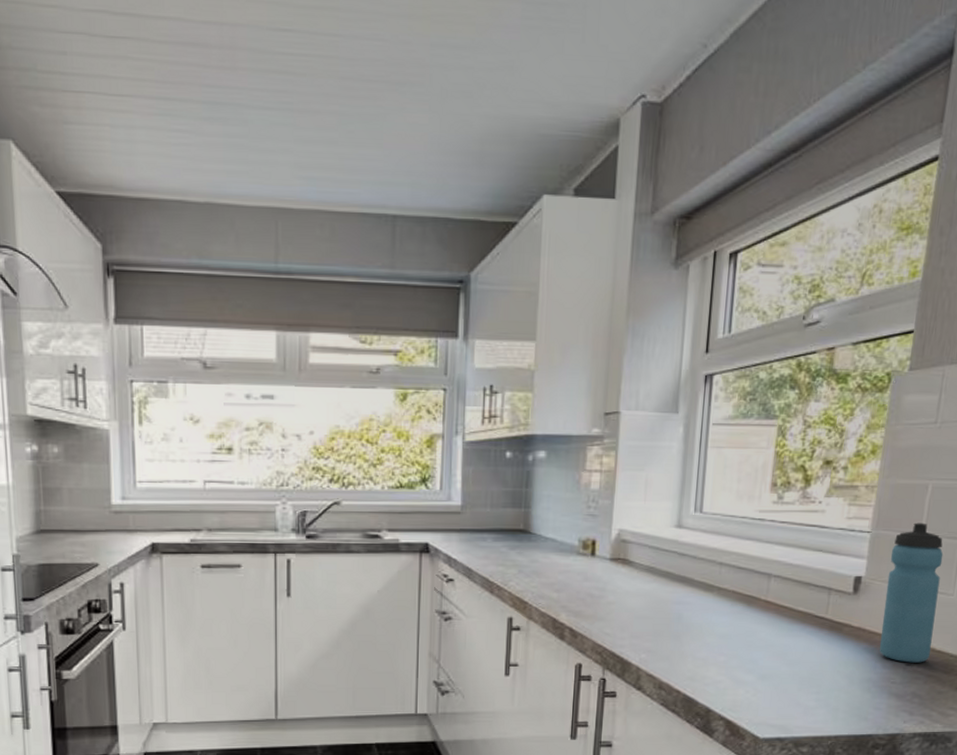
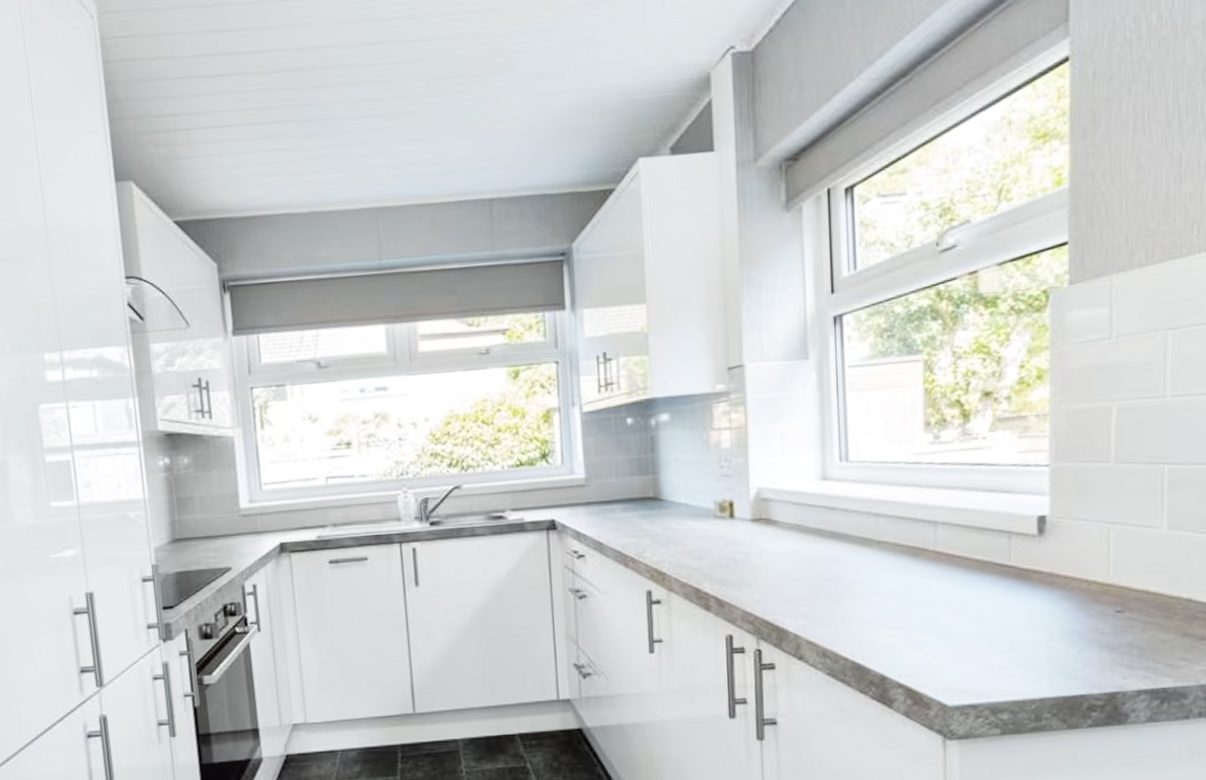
water bottle: present [879,522,944,663] -> none [1077,449,1144,609]

